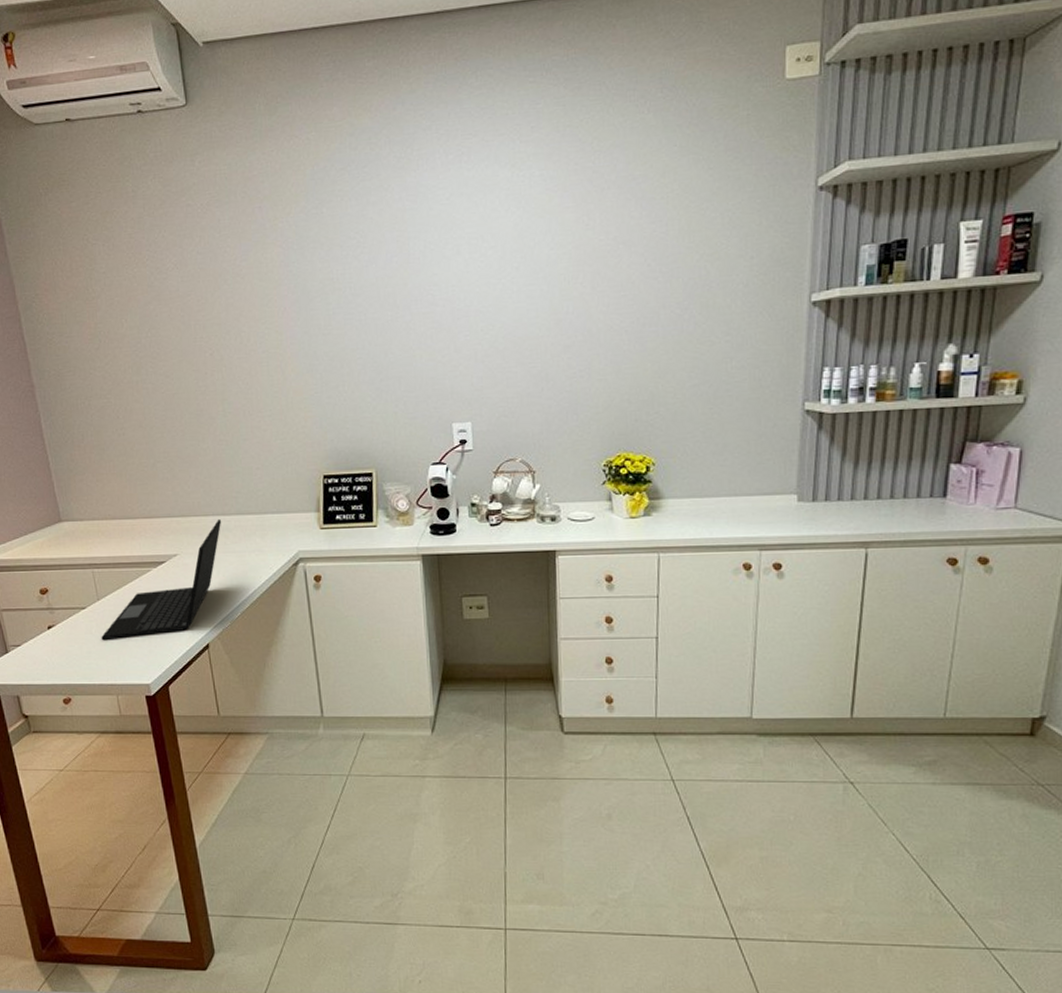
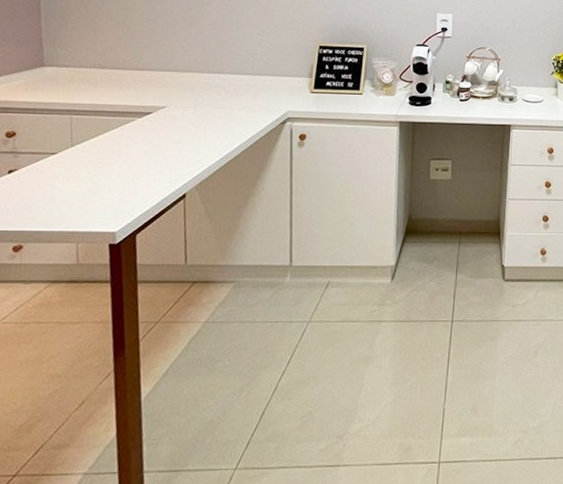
laptop: present [101,518,222,641] -> none [69,76,216,187]

